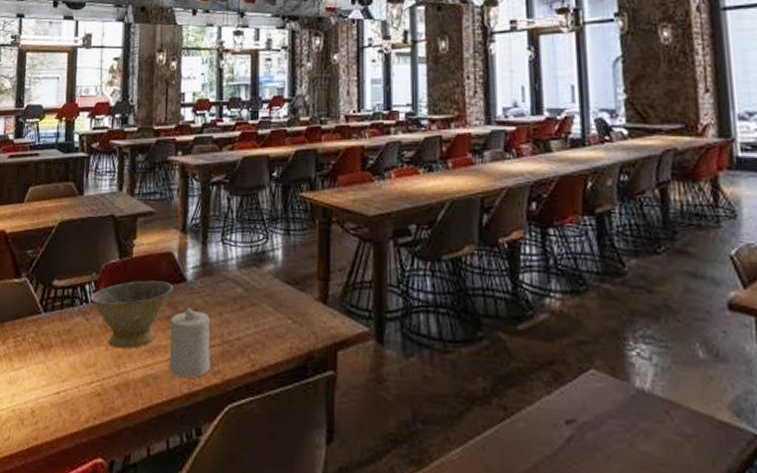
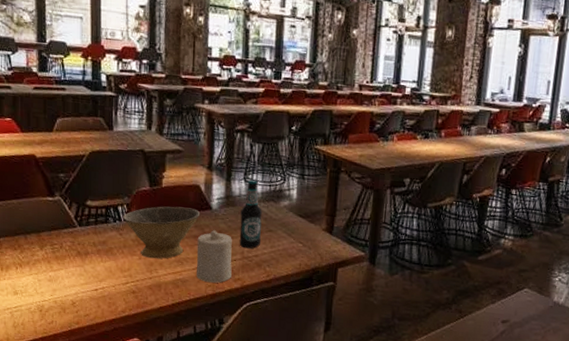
bottle: none [218,241,244,330] -> present [239,179,262,249]

